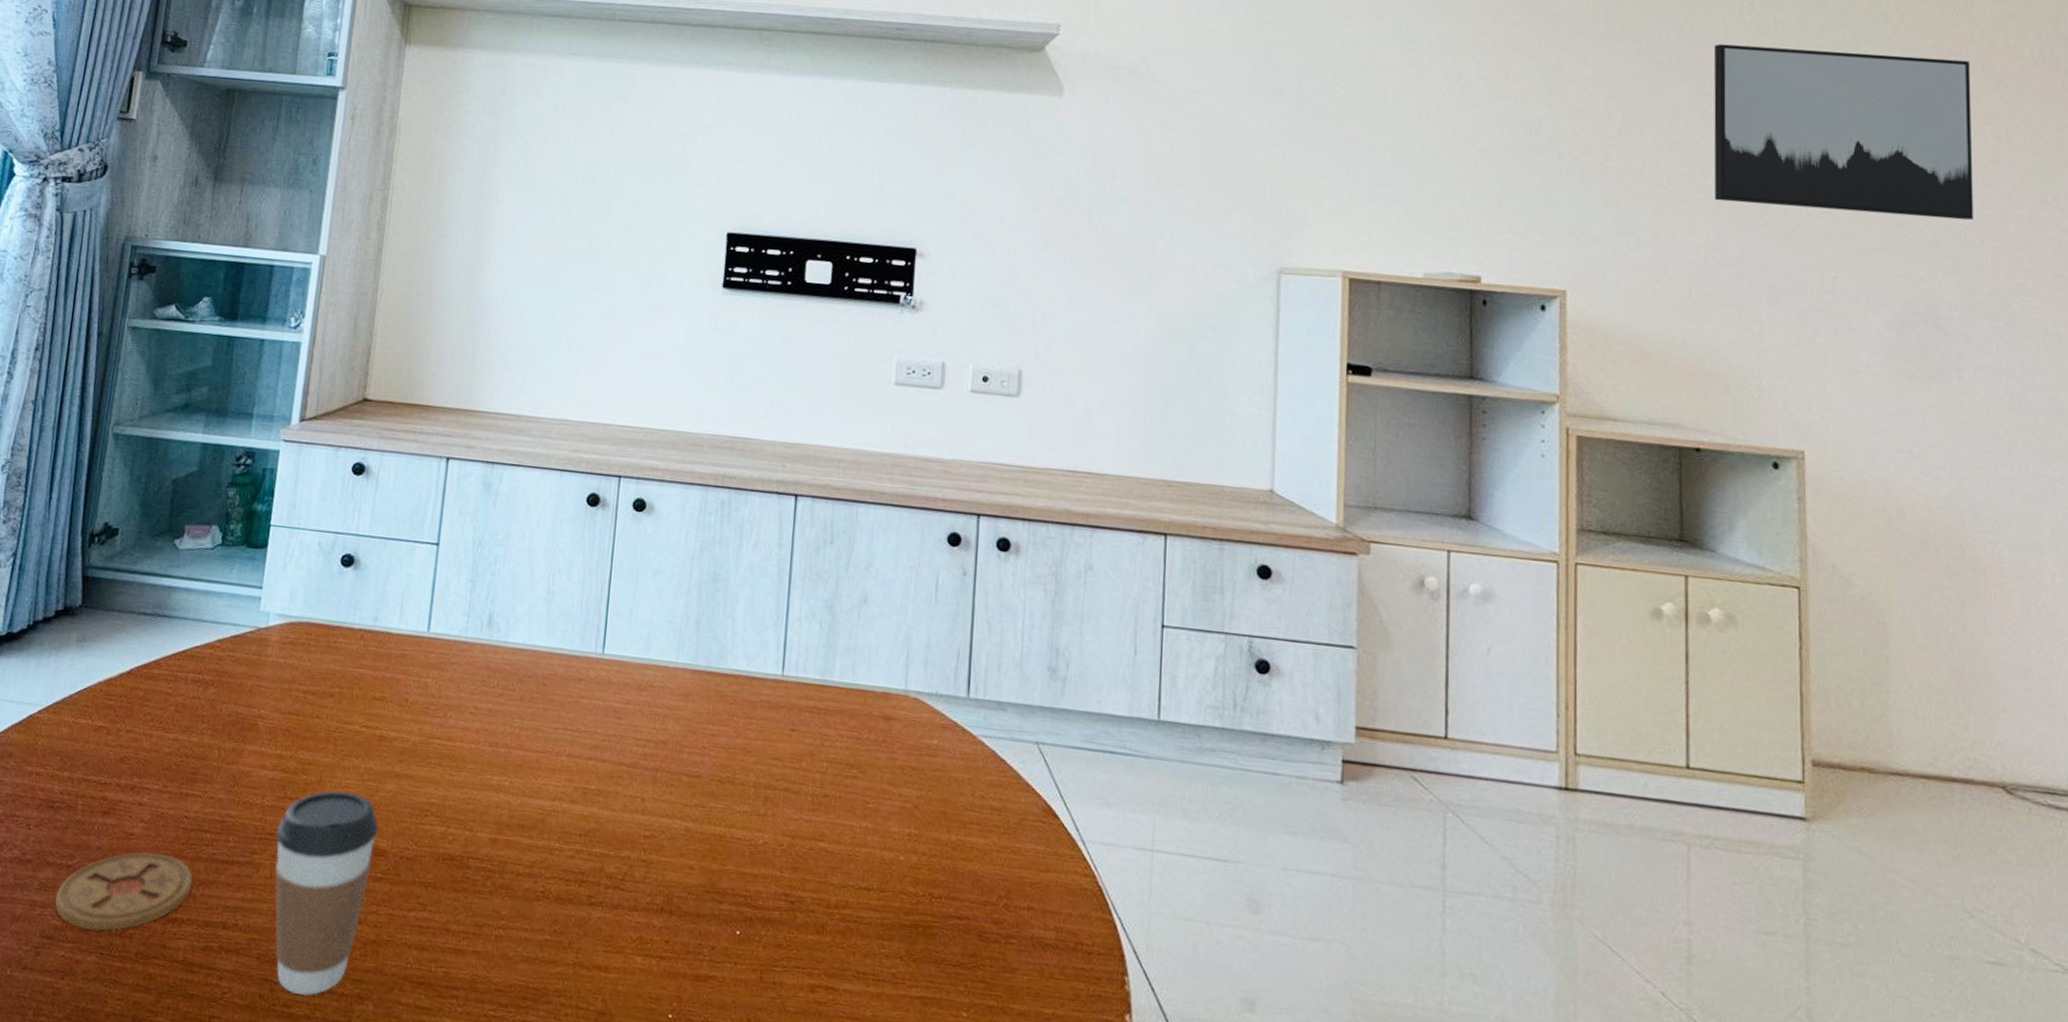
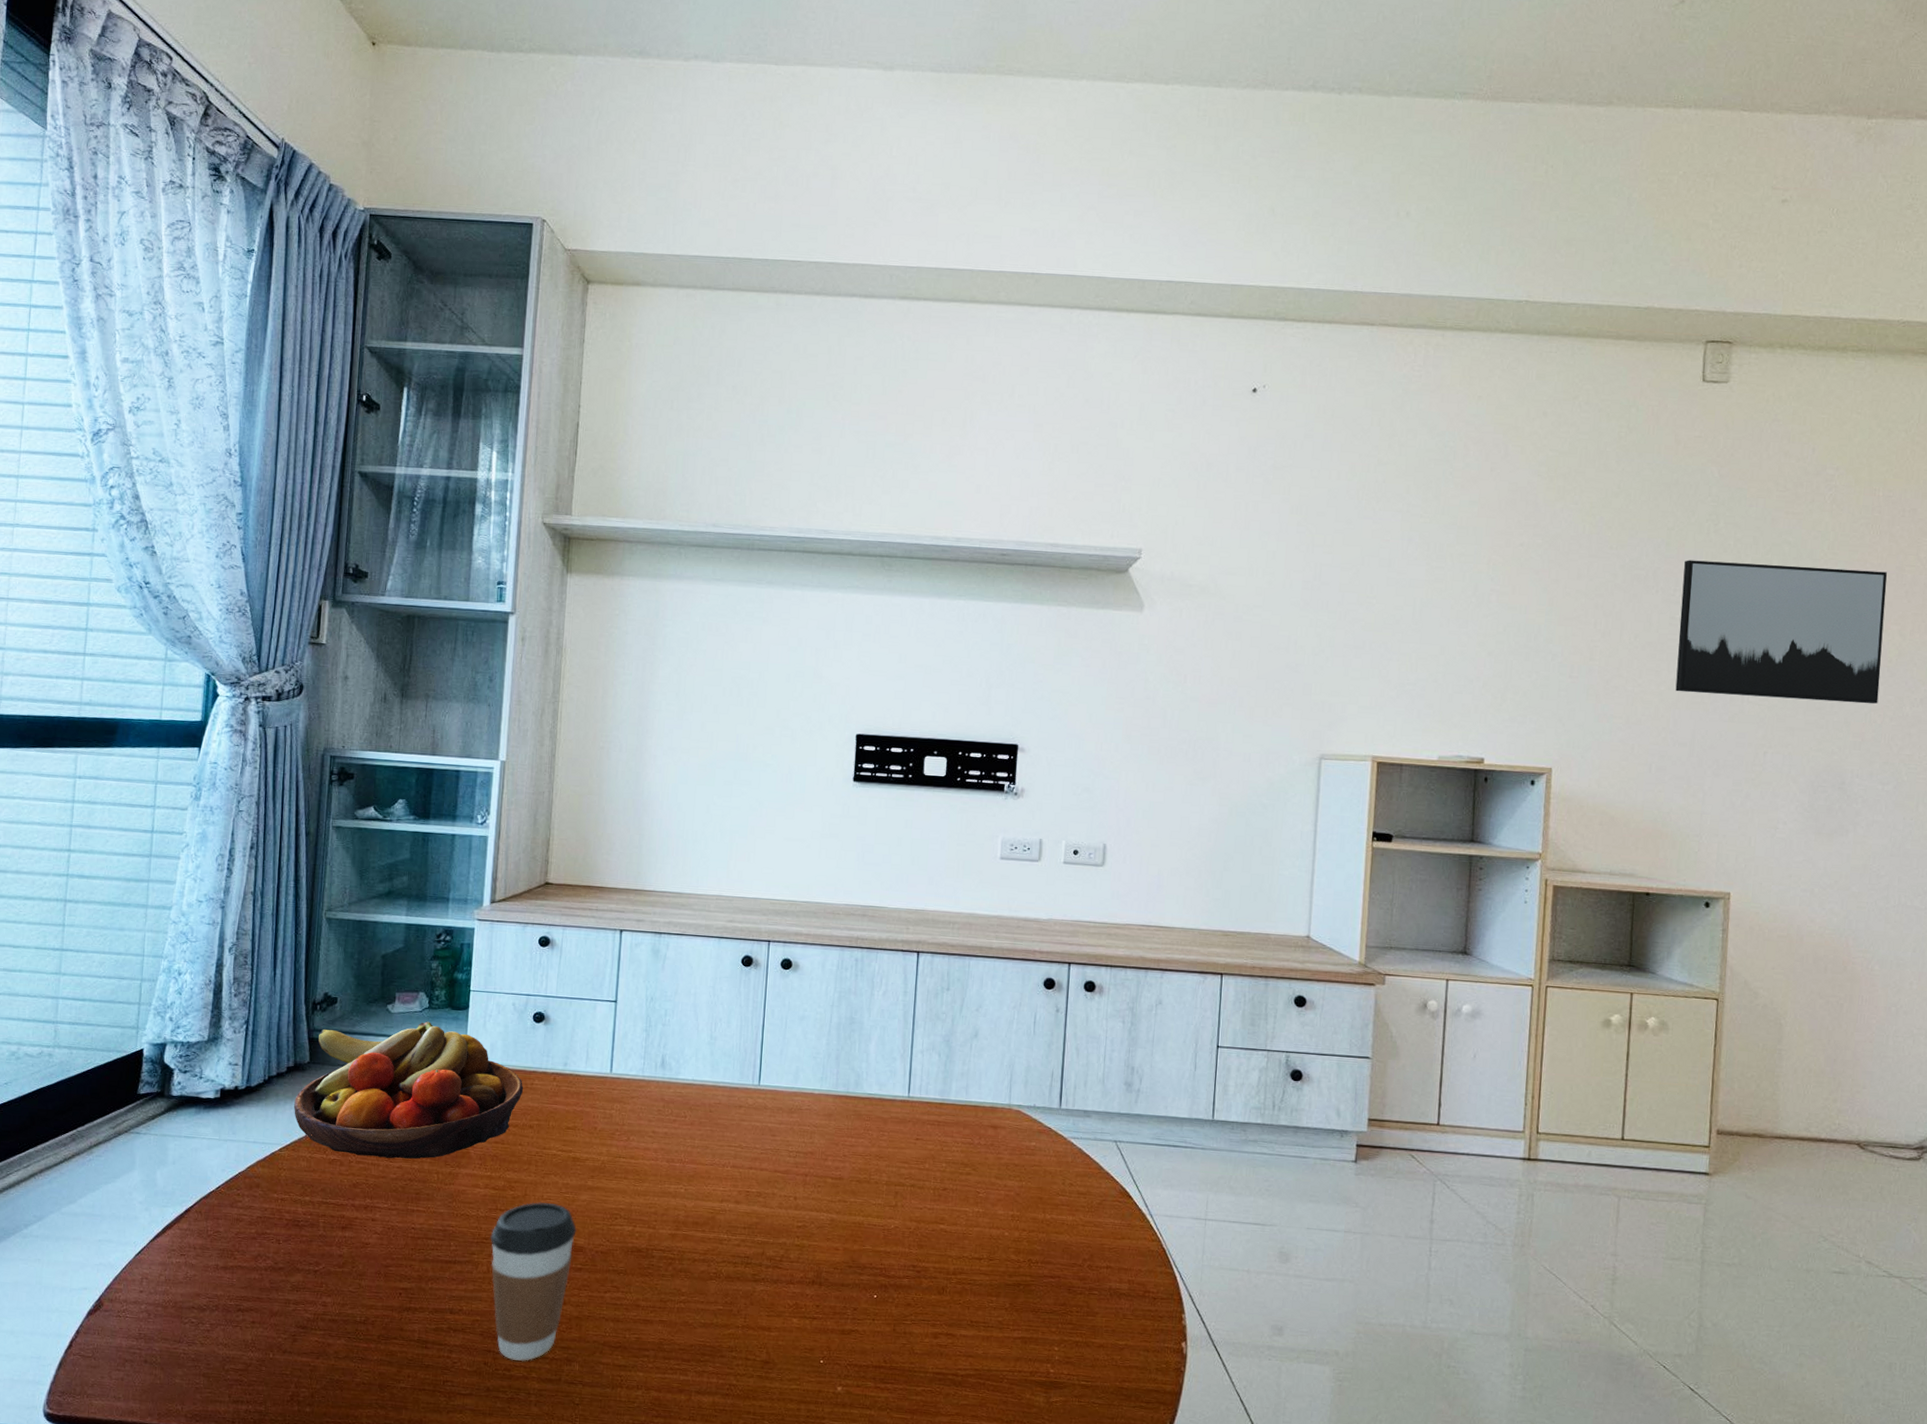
coaster: present [55,851,194,931] -> none [307,1257,423,1321]
fruit bowl: none [58,561,326,730] -> present [293,1021,524,1159]

